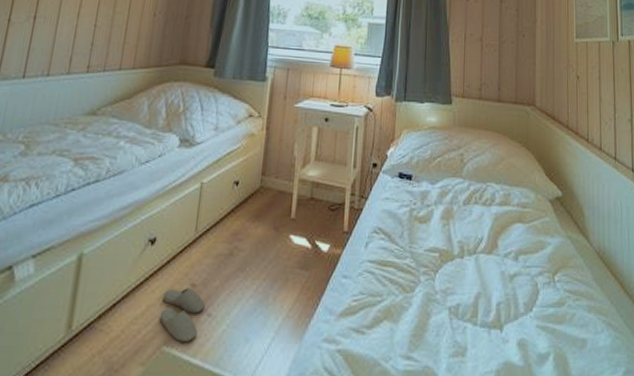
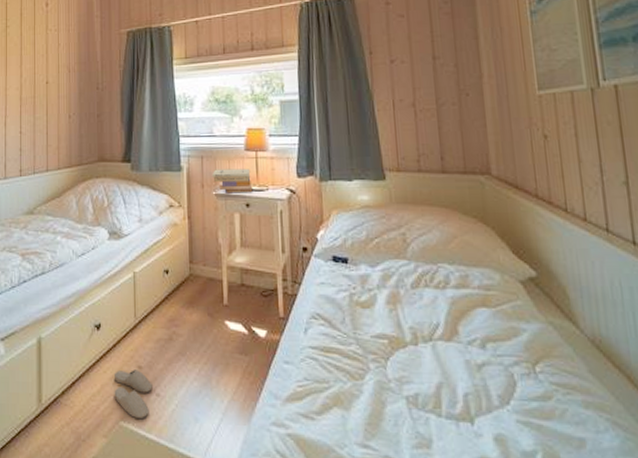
books: none [295,82,334,108] -> present [211,168,253,194]

